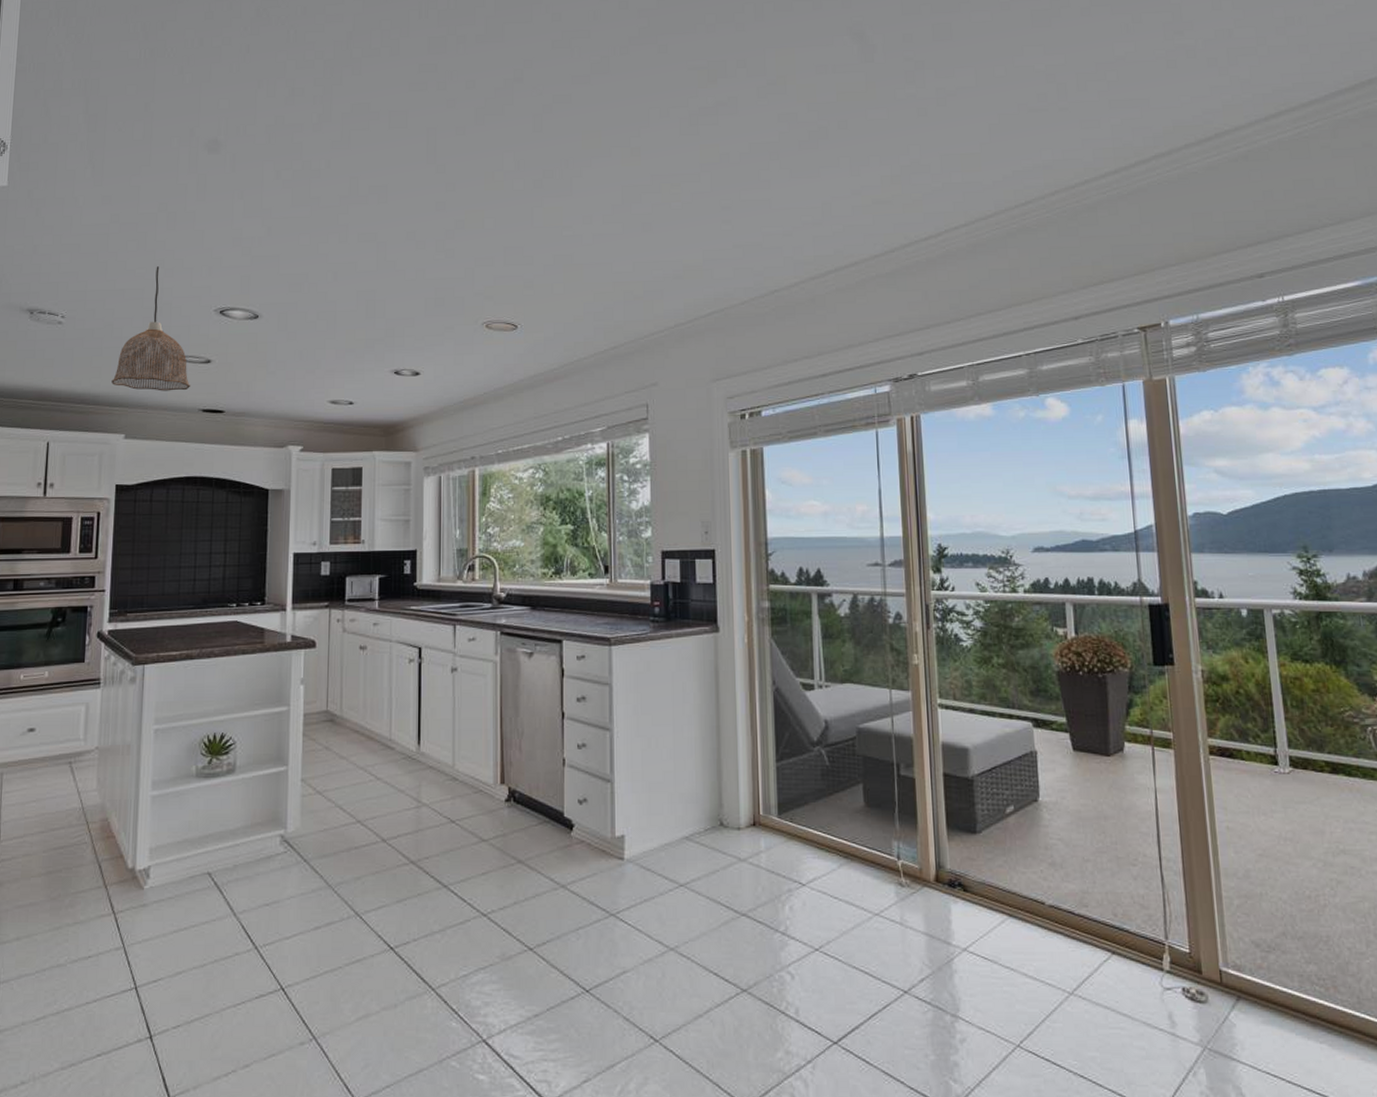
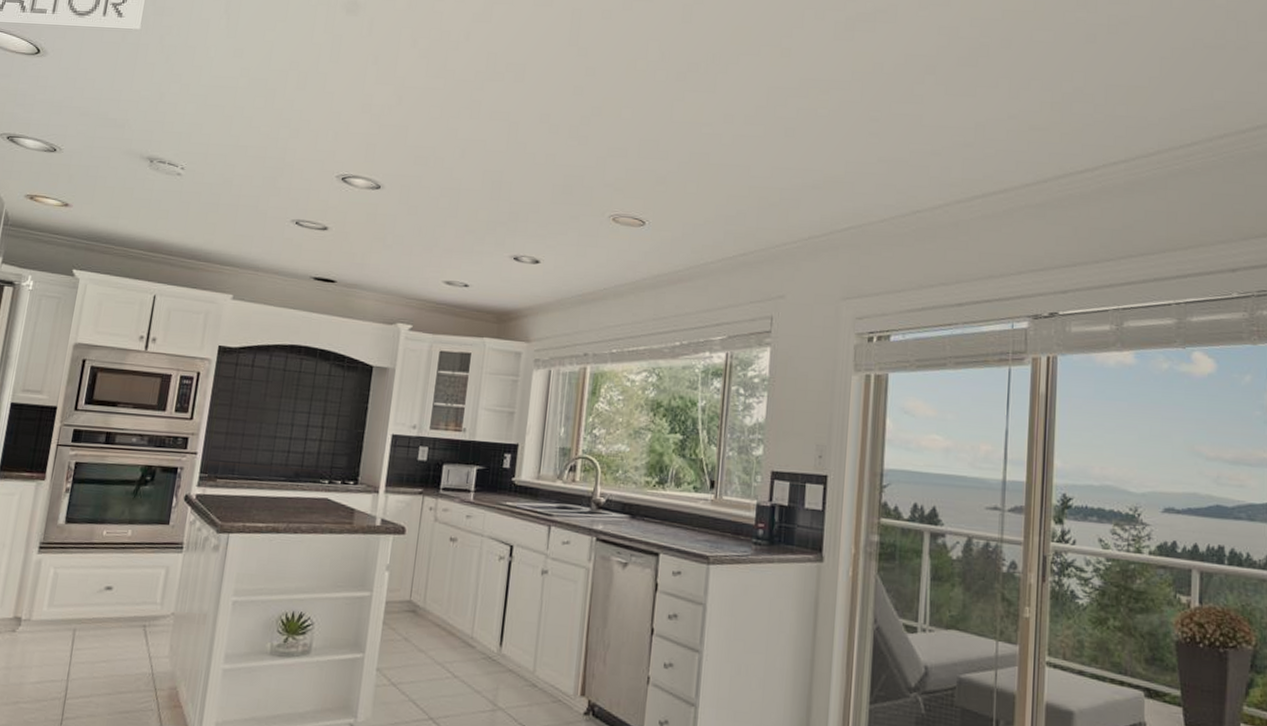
pendant lamp: present [111,266,190,391] -> none [225,126,304,256]

